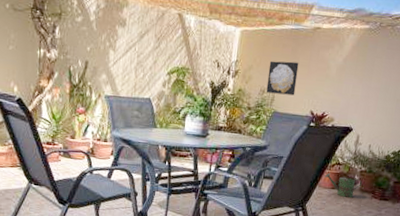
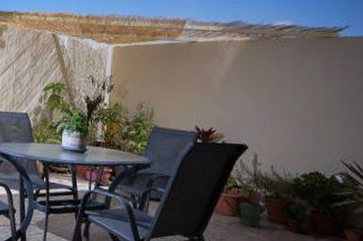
wall art: present [266,61,299,96] -> none [144,75,177,110]

